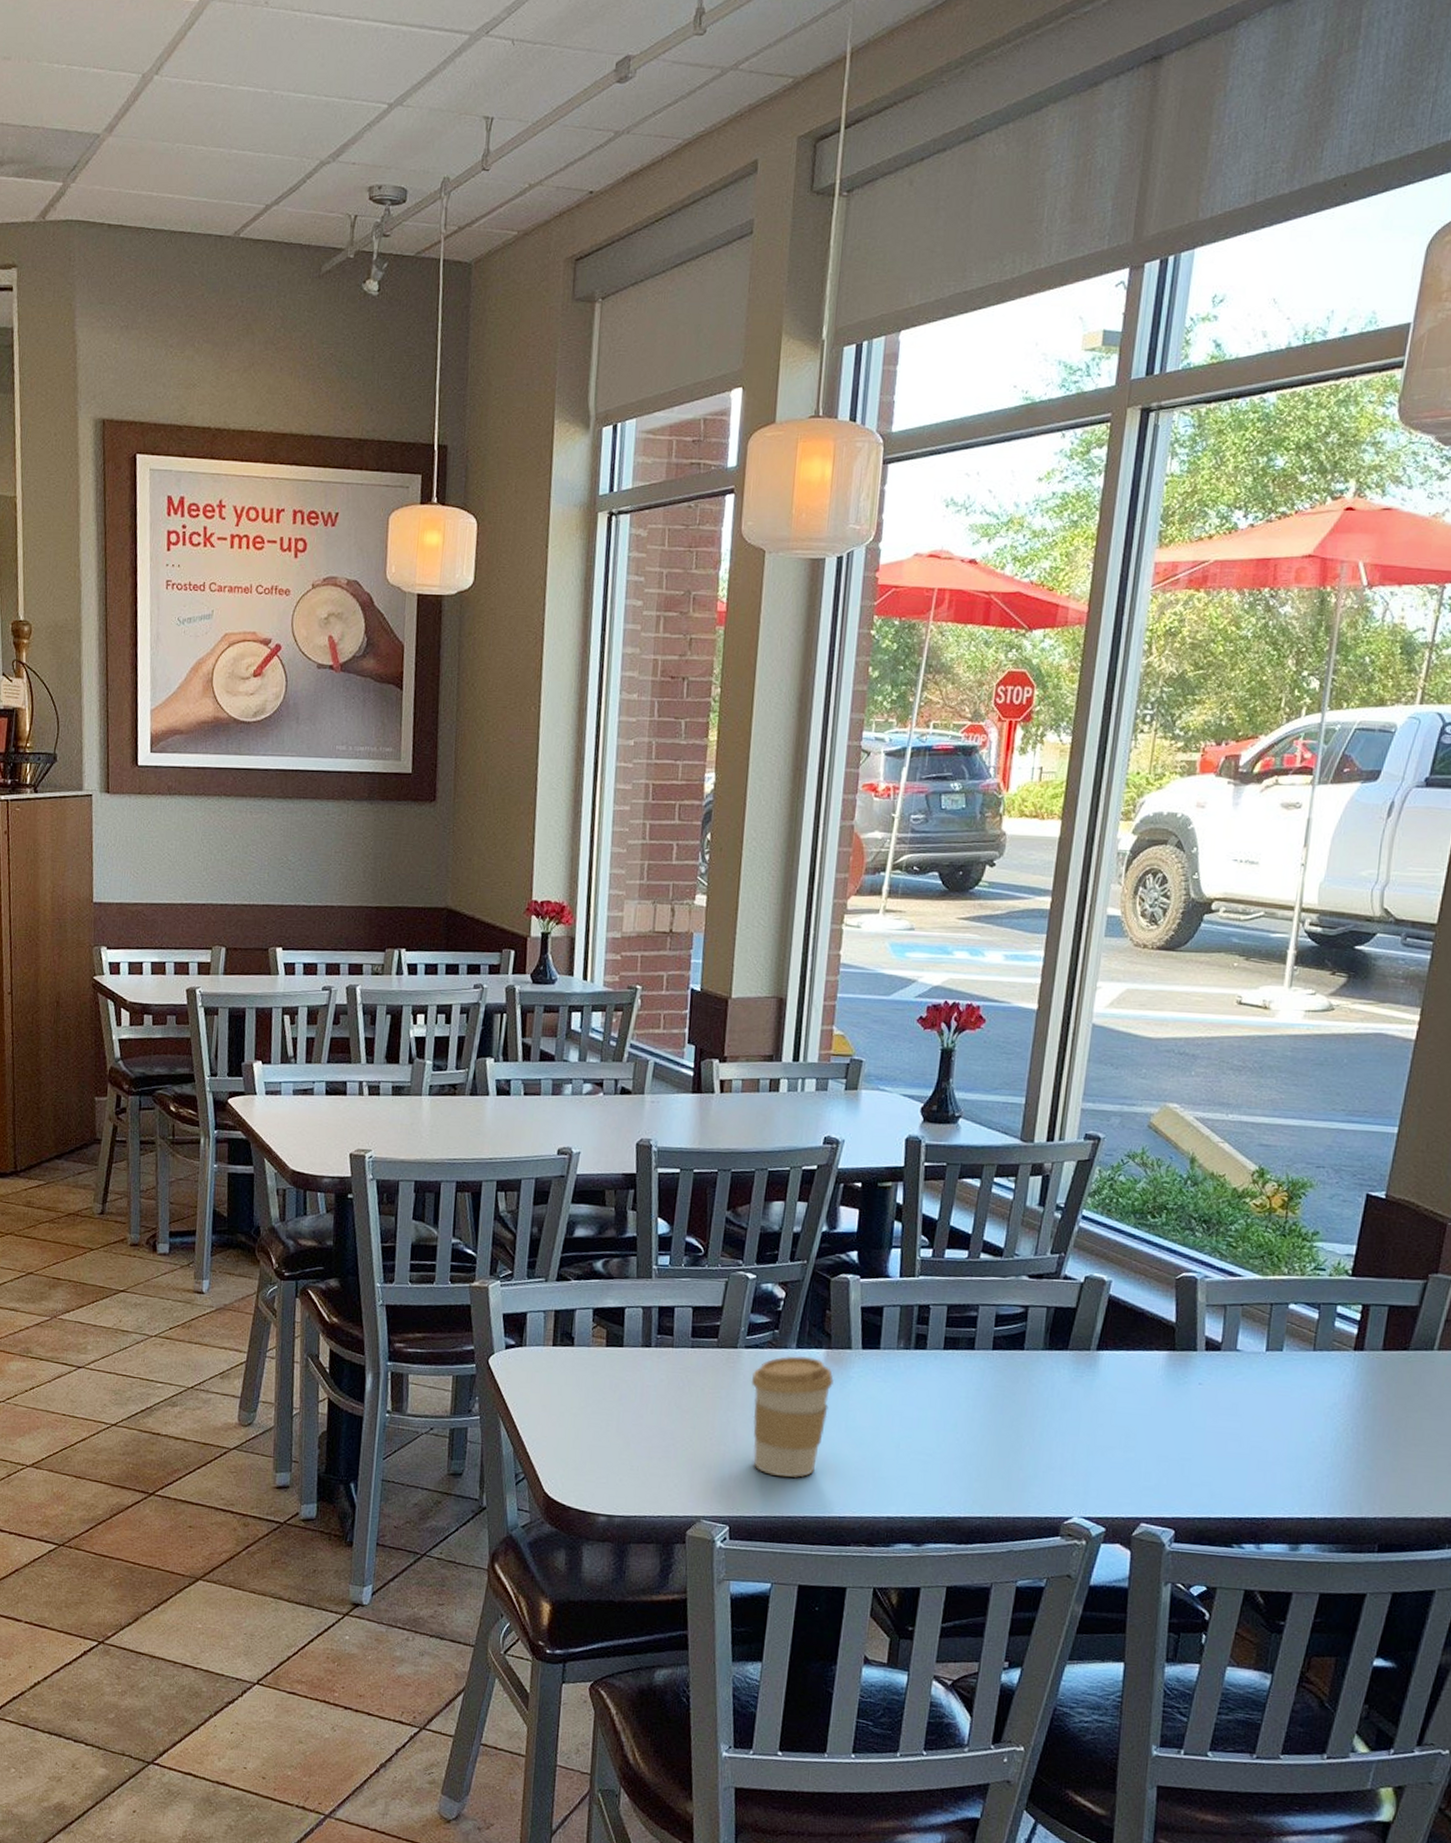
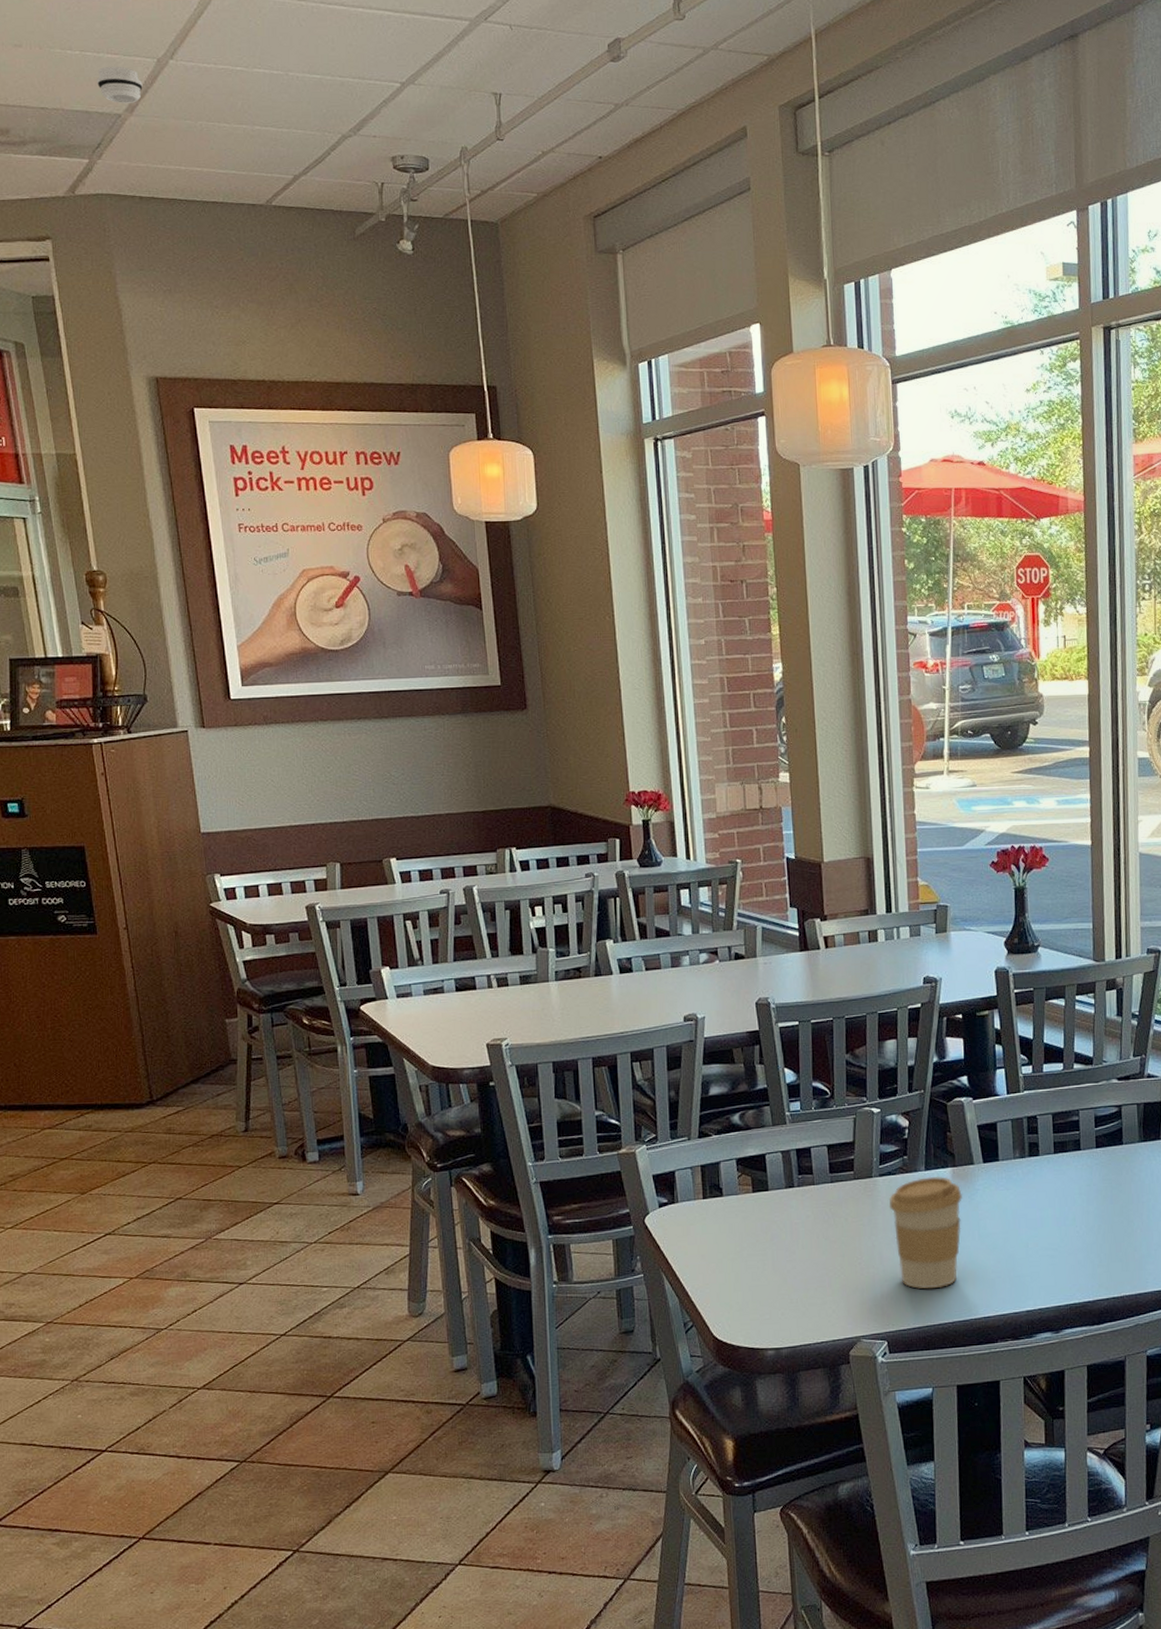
smoke detector: none [79,81,125,122] -> present [96,66,143,103]

